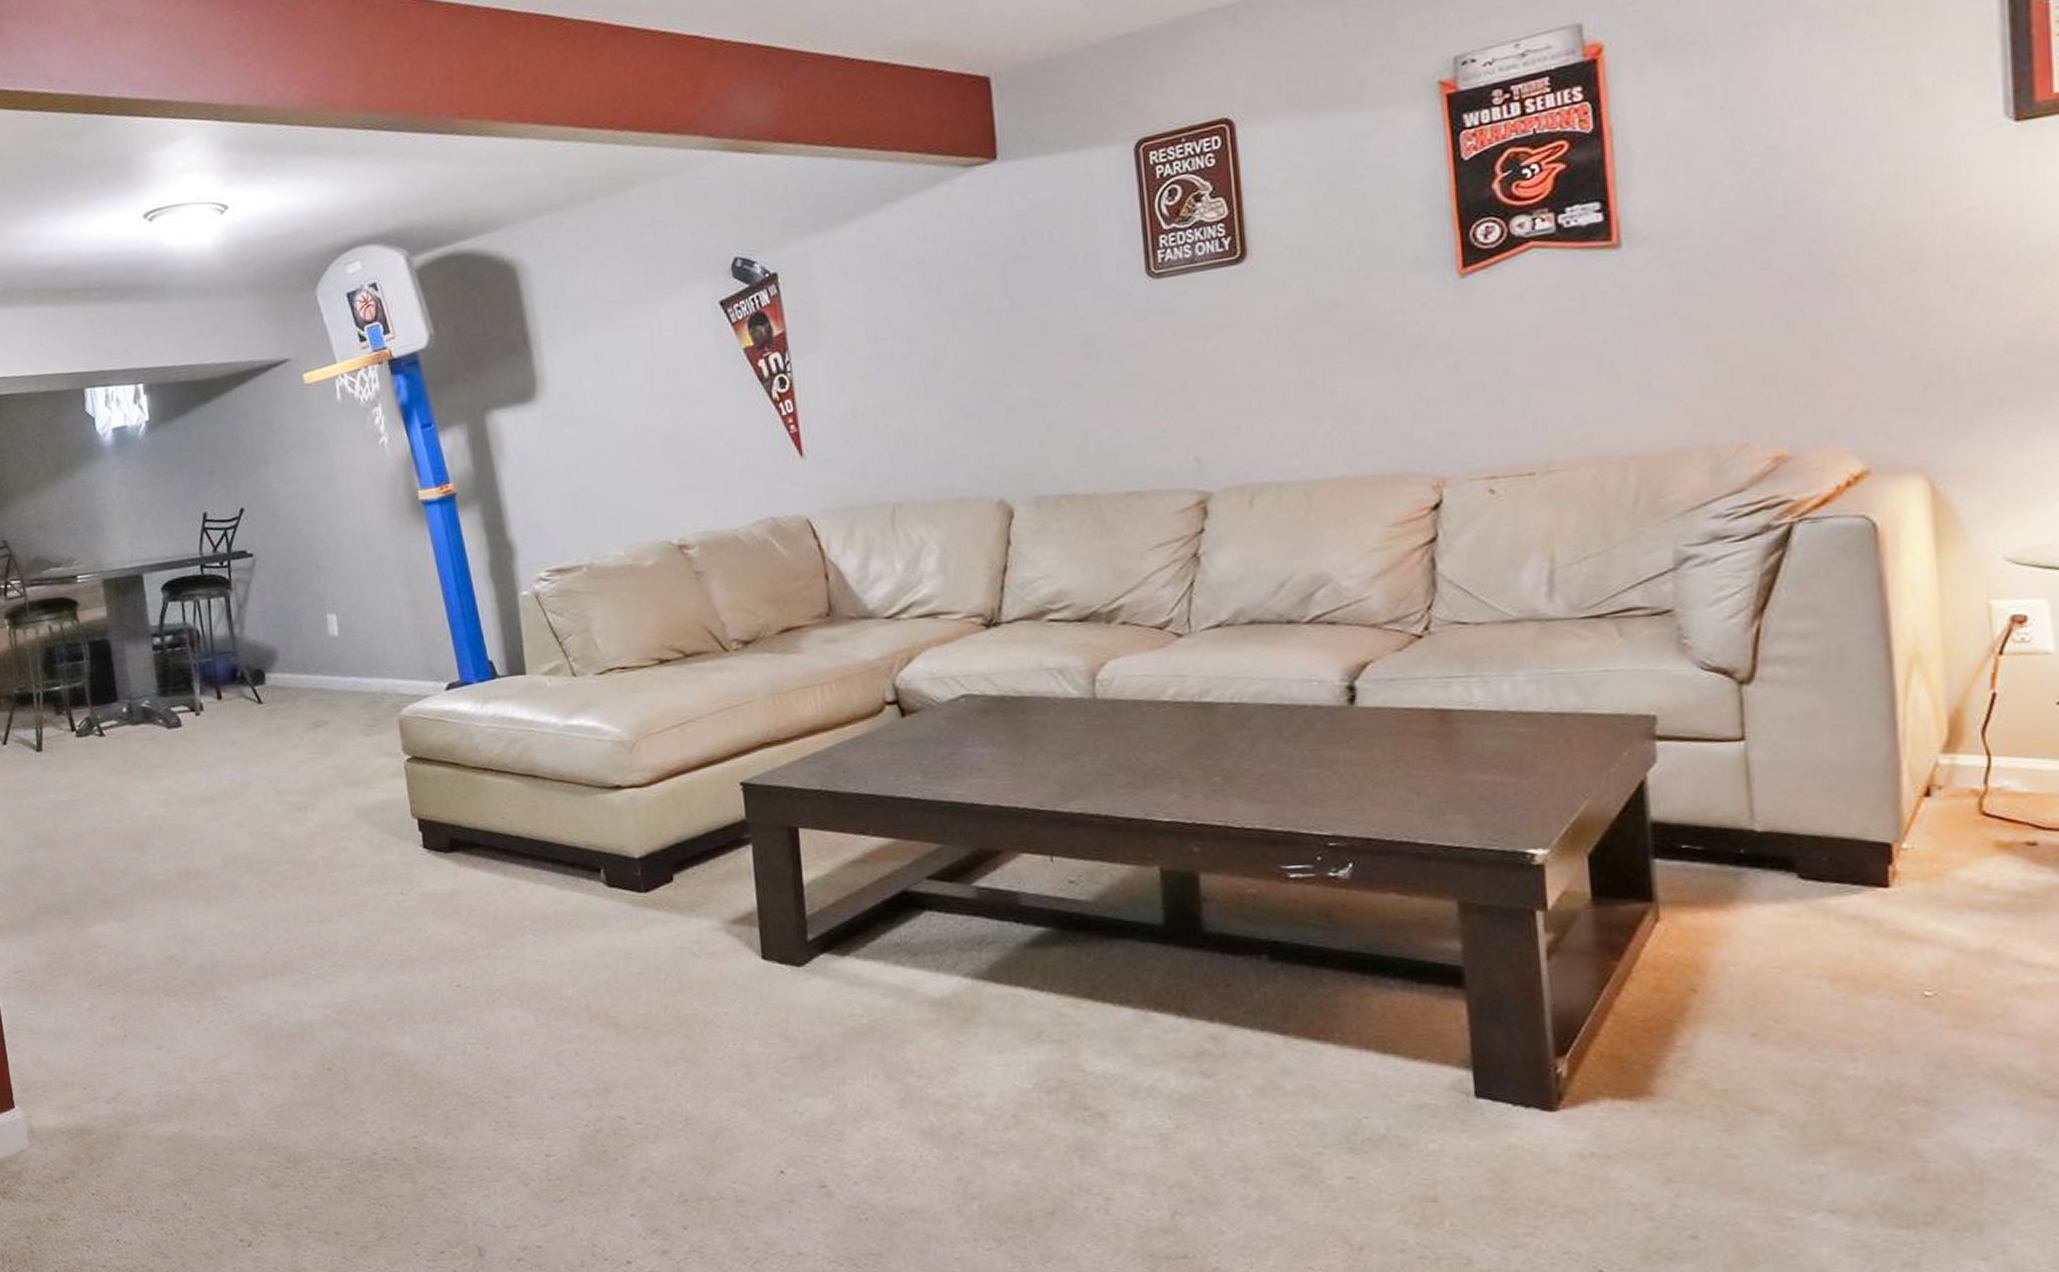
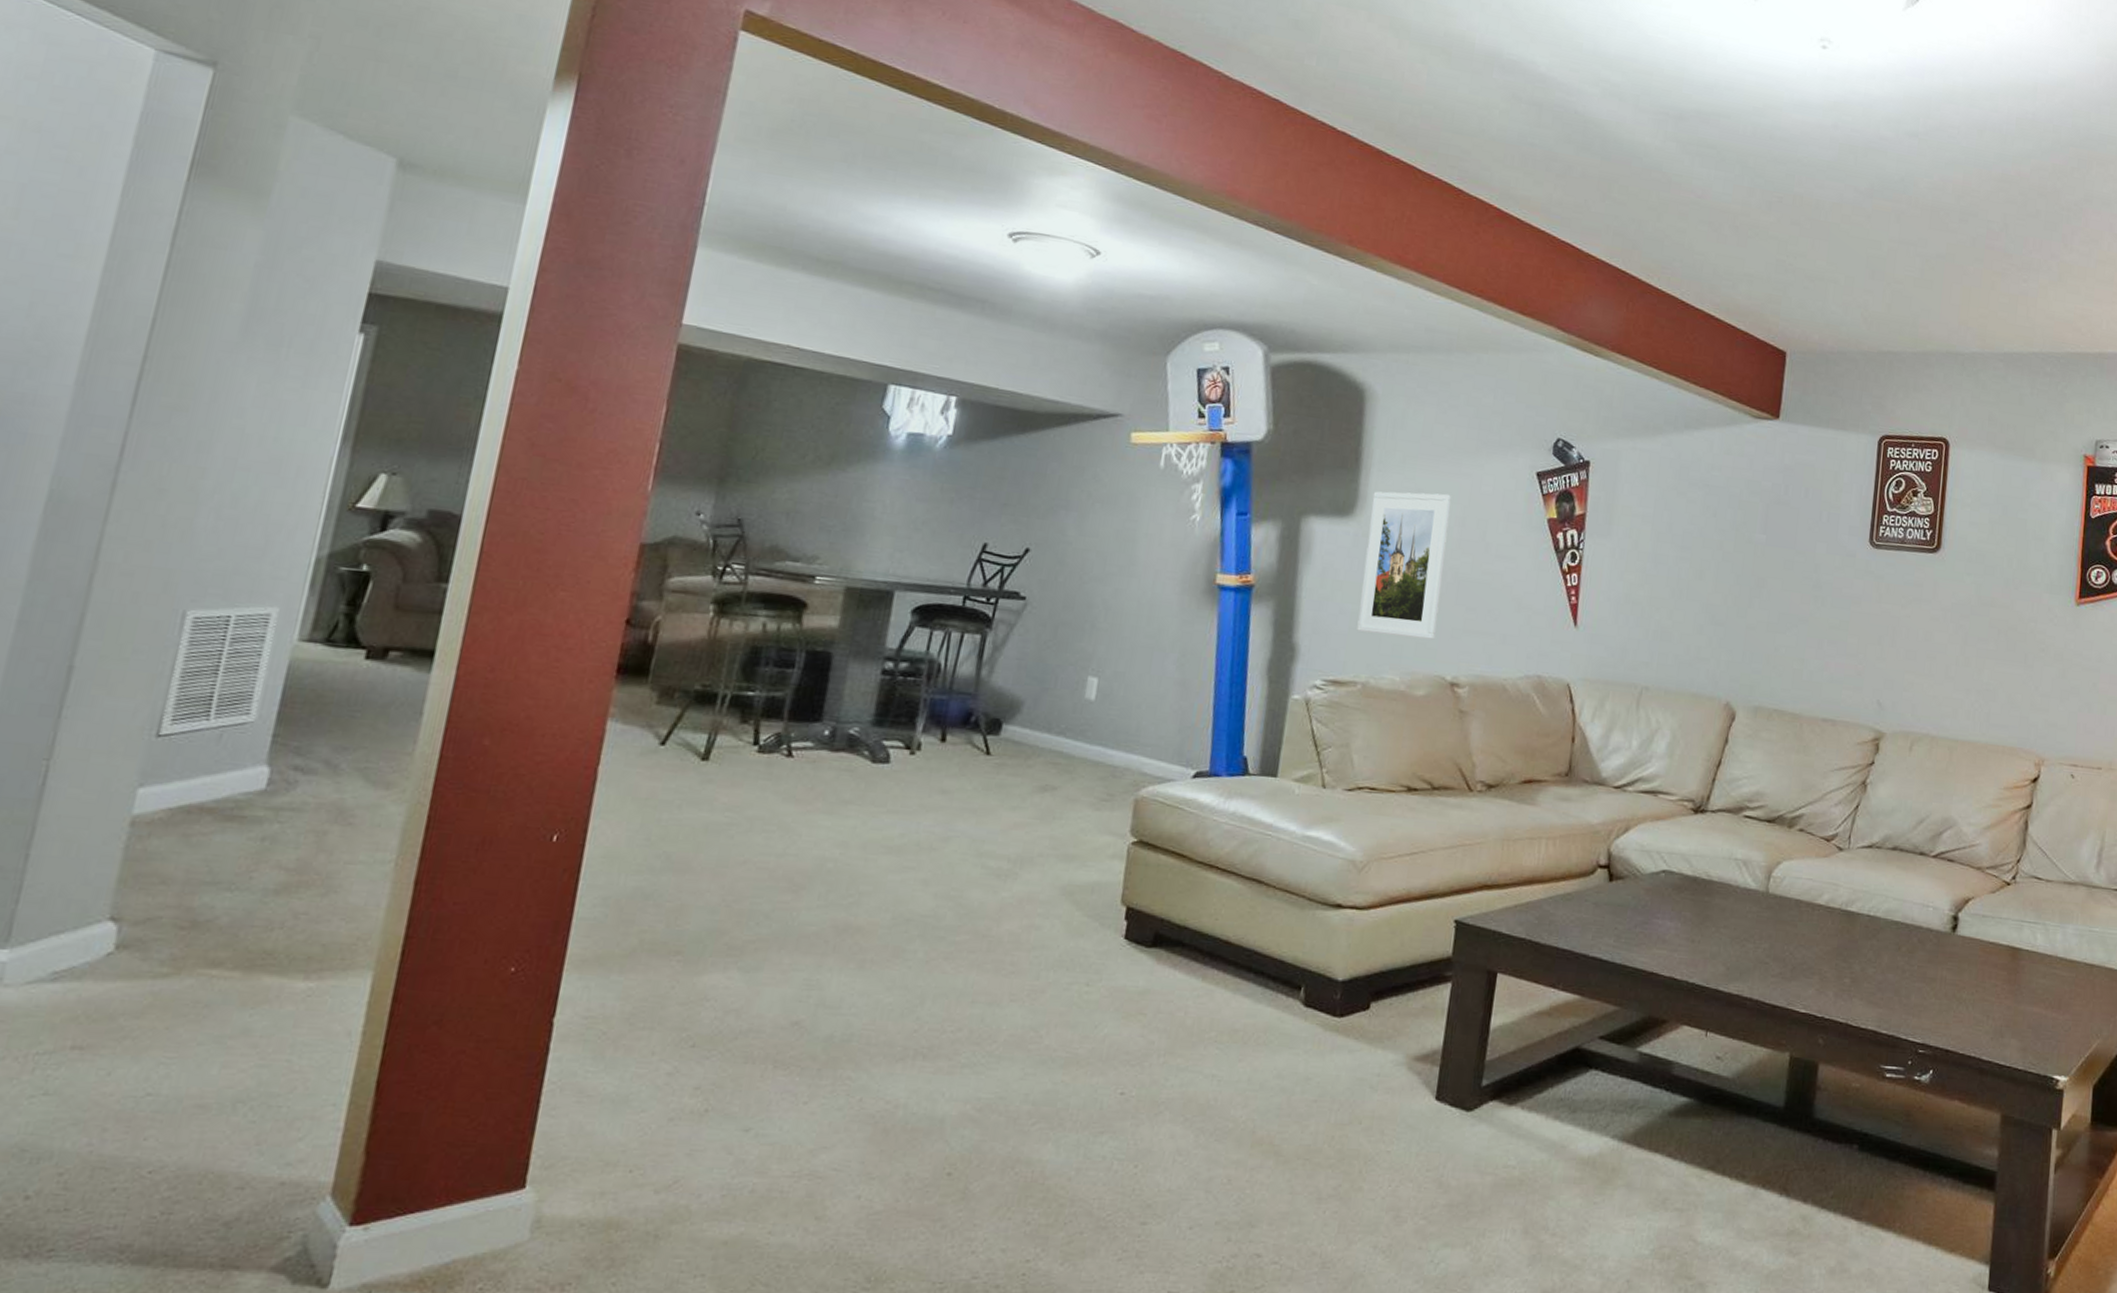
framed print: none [550,350,651,514] -> present [1357,491,1451,640]

